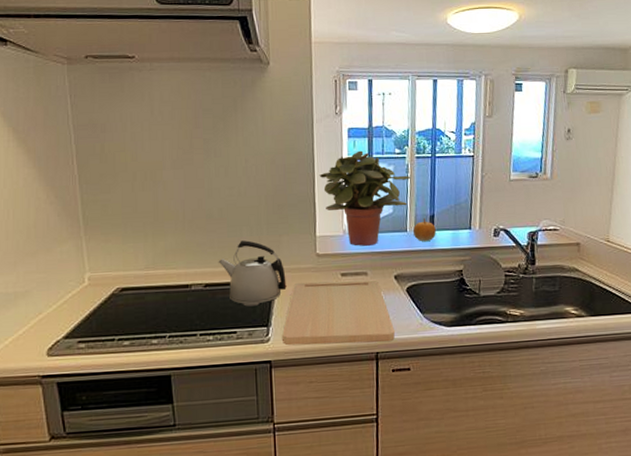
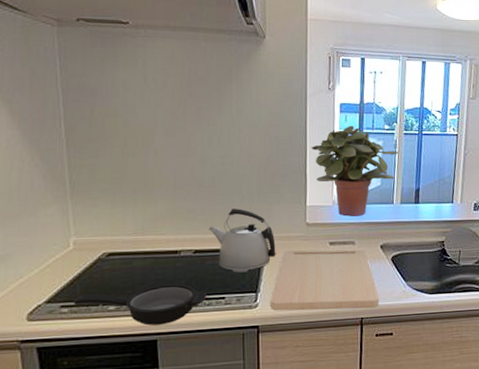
frying pan: none [90,318,219,361] -> present [73,284,207,326]
fruit: present [413,218,436,242] -> none [400,192,421,214]

